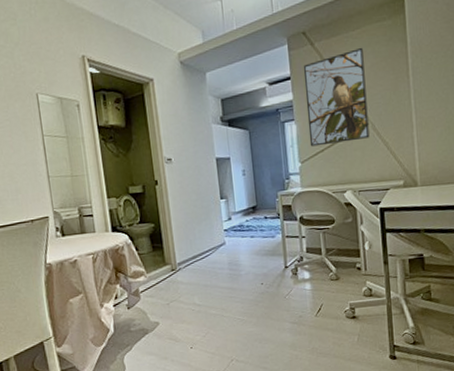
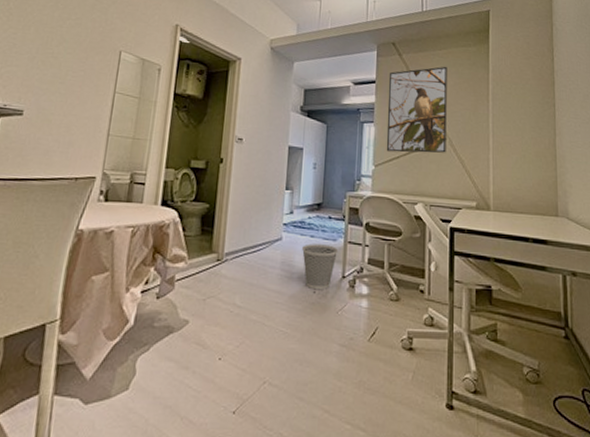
wastebasket: none [245,242,278,282] -> present [302,244,338,290]

